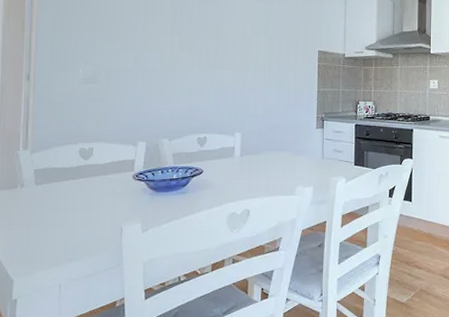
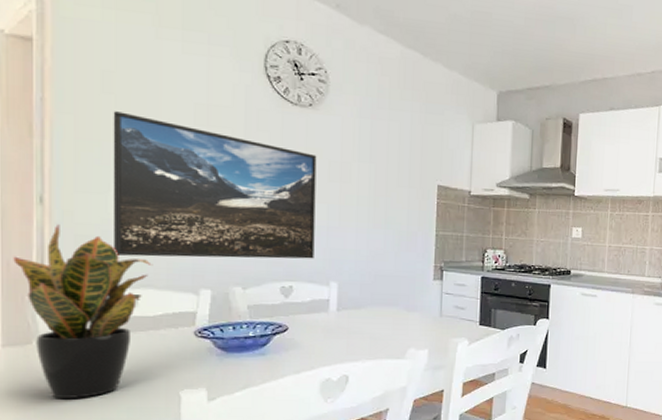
potted plant: none [8,95,105,231] -> present [13,224,153,400]
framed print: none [76,8,225,117] -> present [113,111,317,259]

